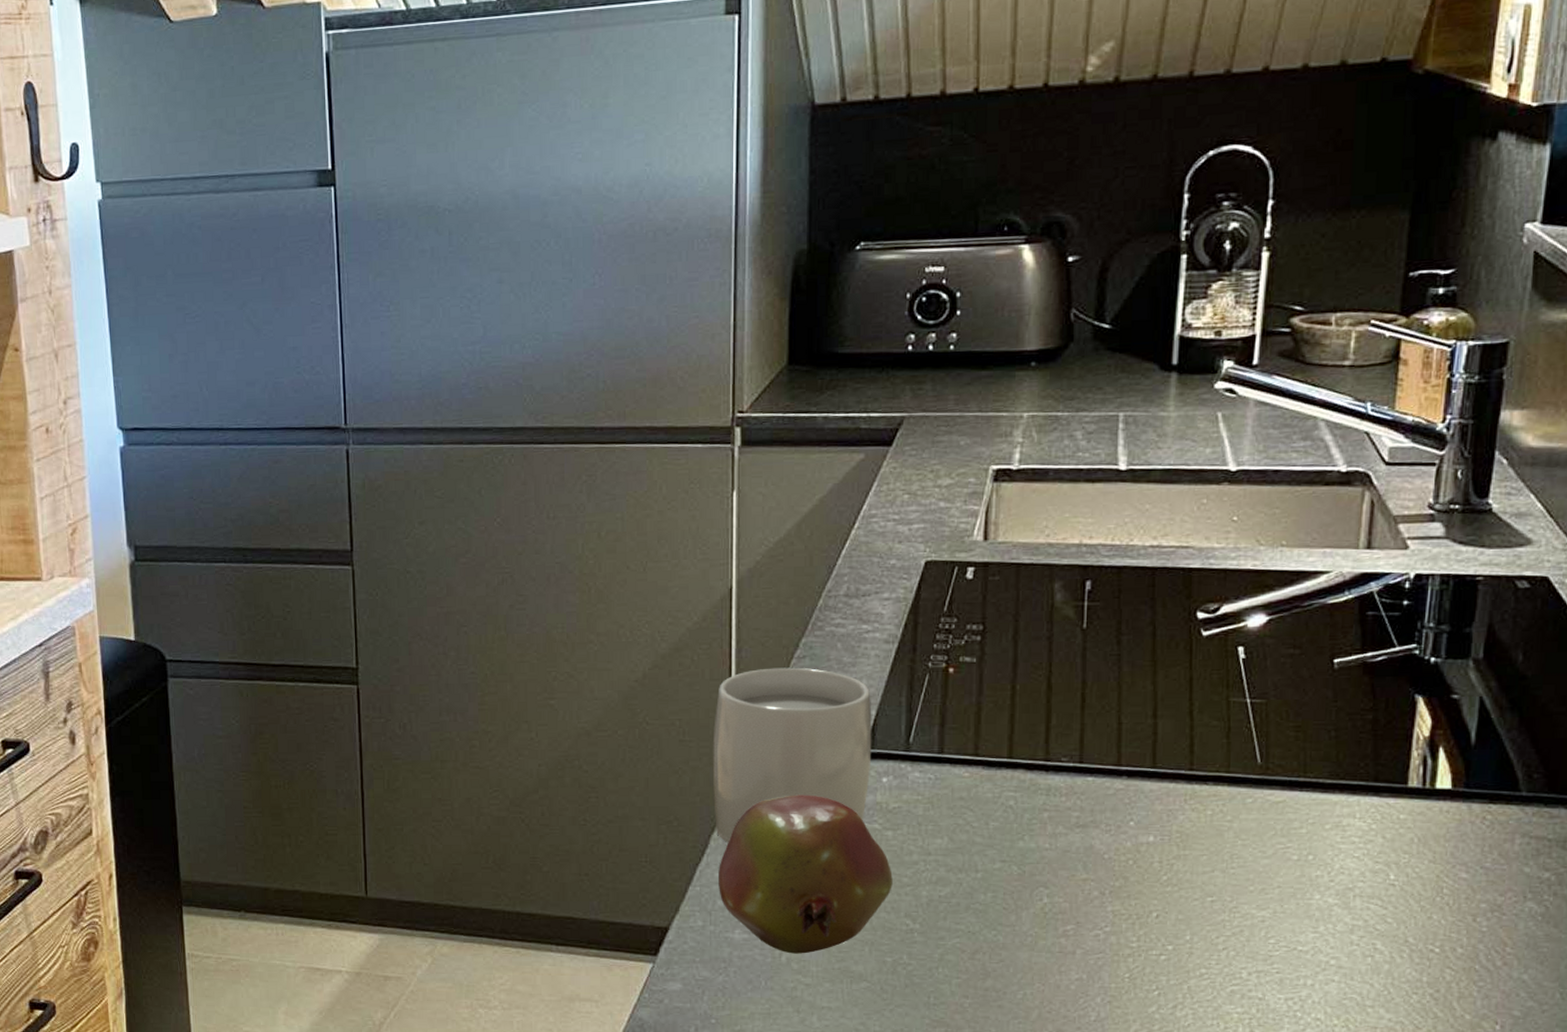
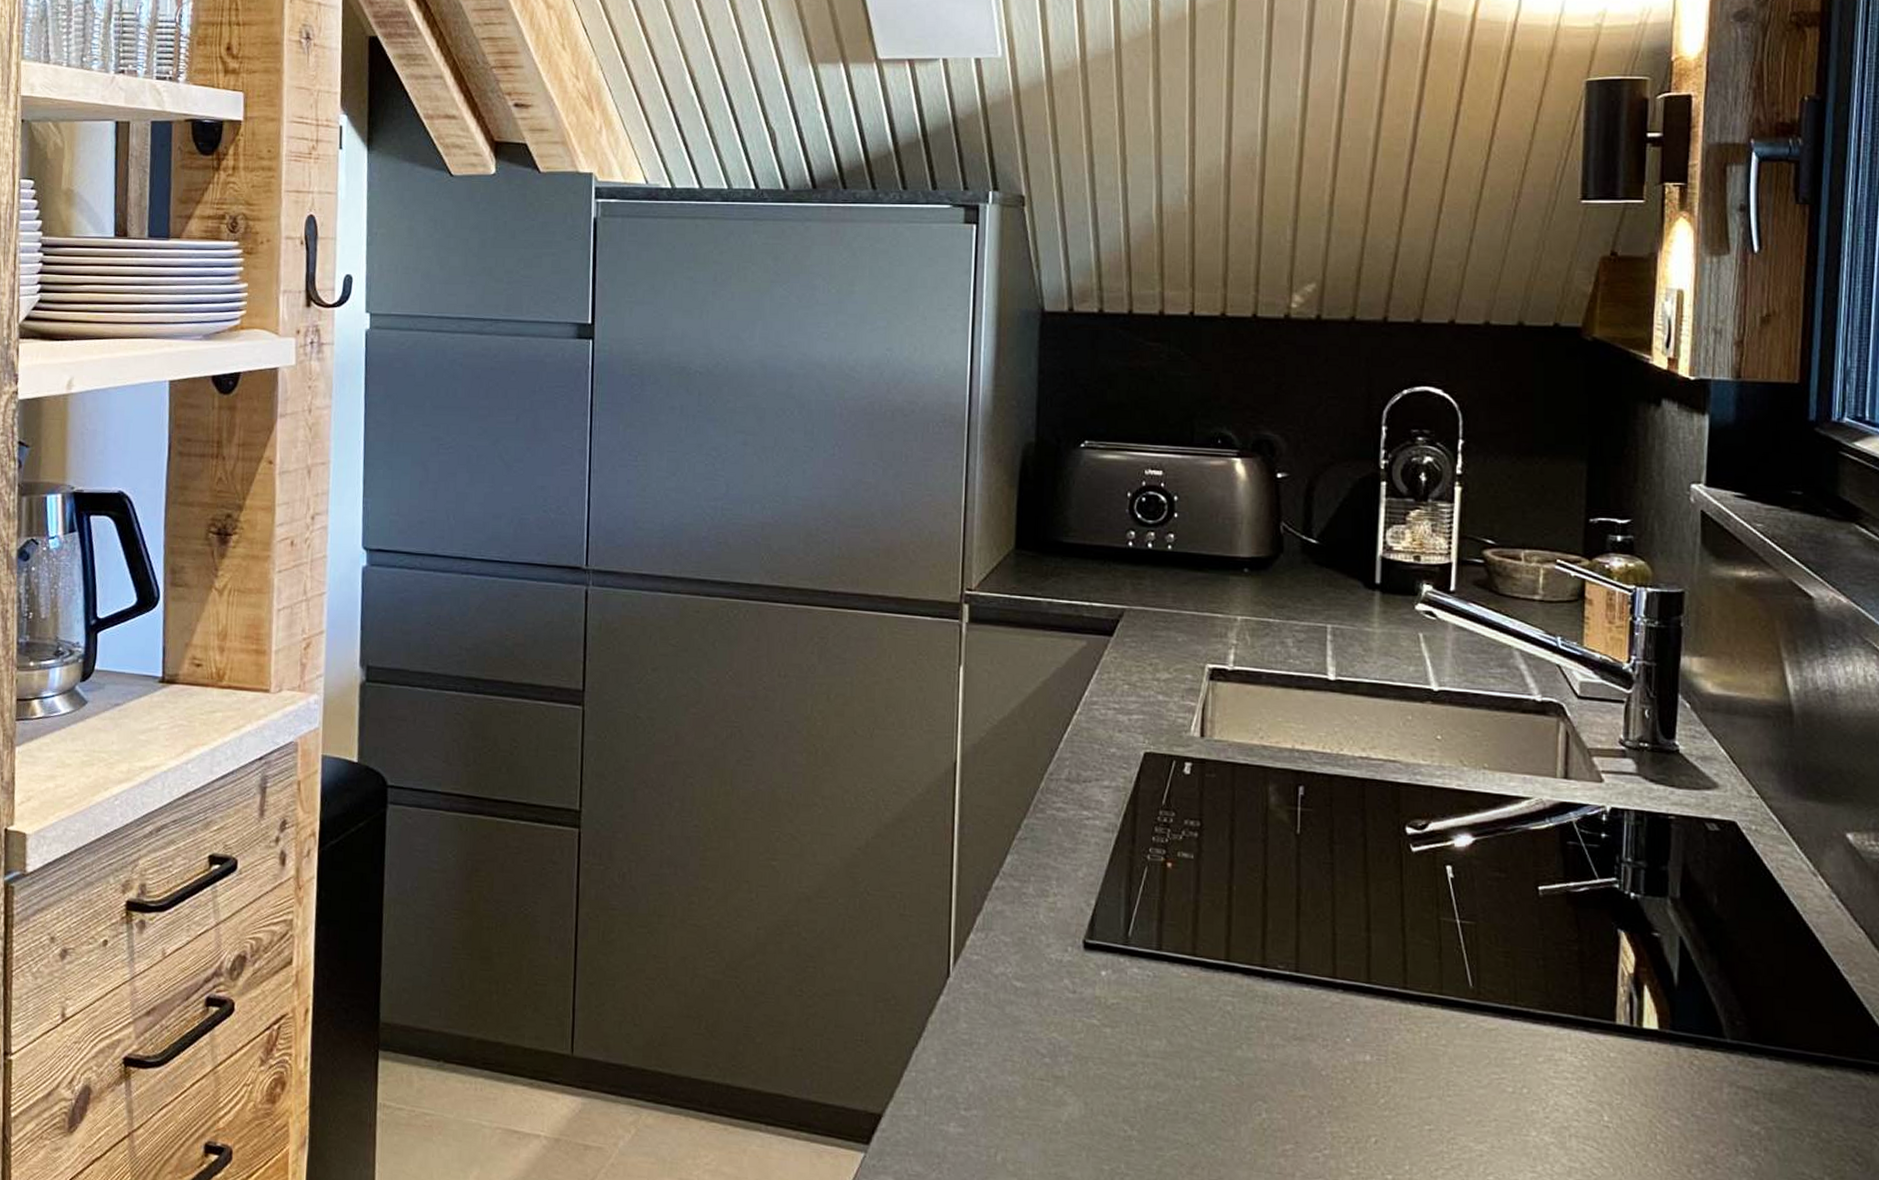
mug: present [712,667,872,843] -> none [931,847,1092,1028]
fruit: present [719,794,893,954] -> none [934,981,1111,1155]

